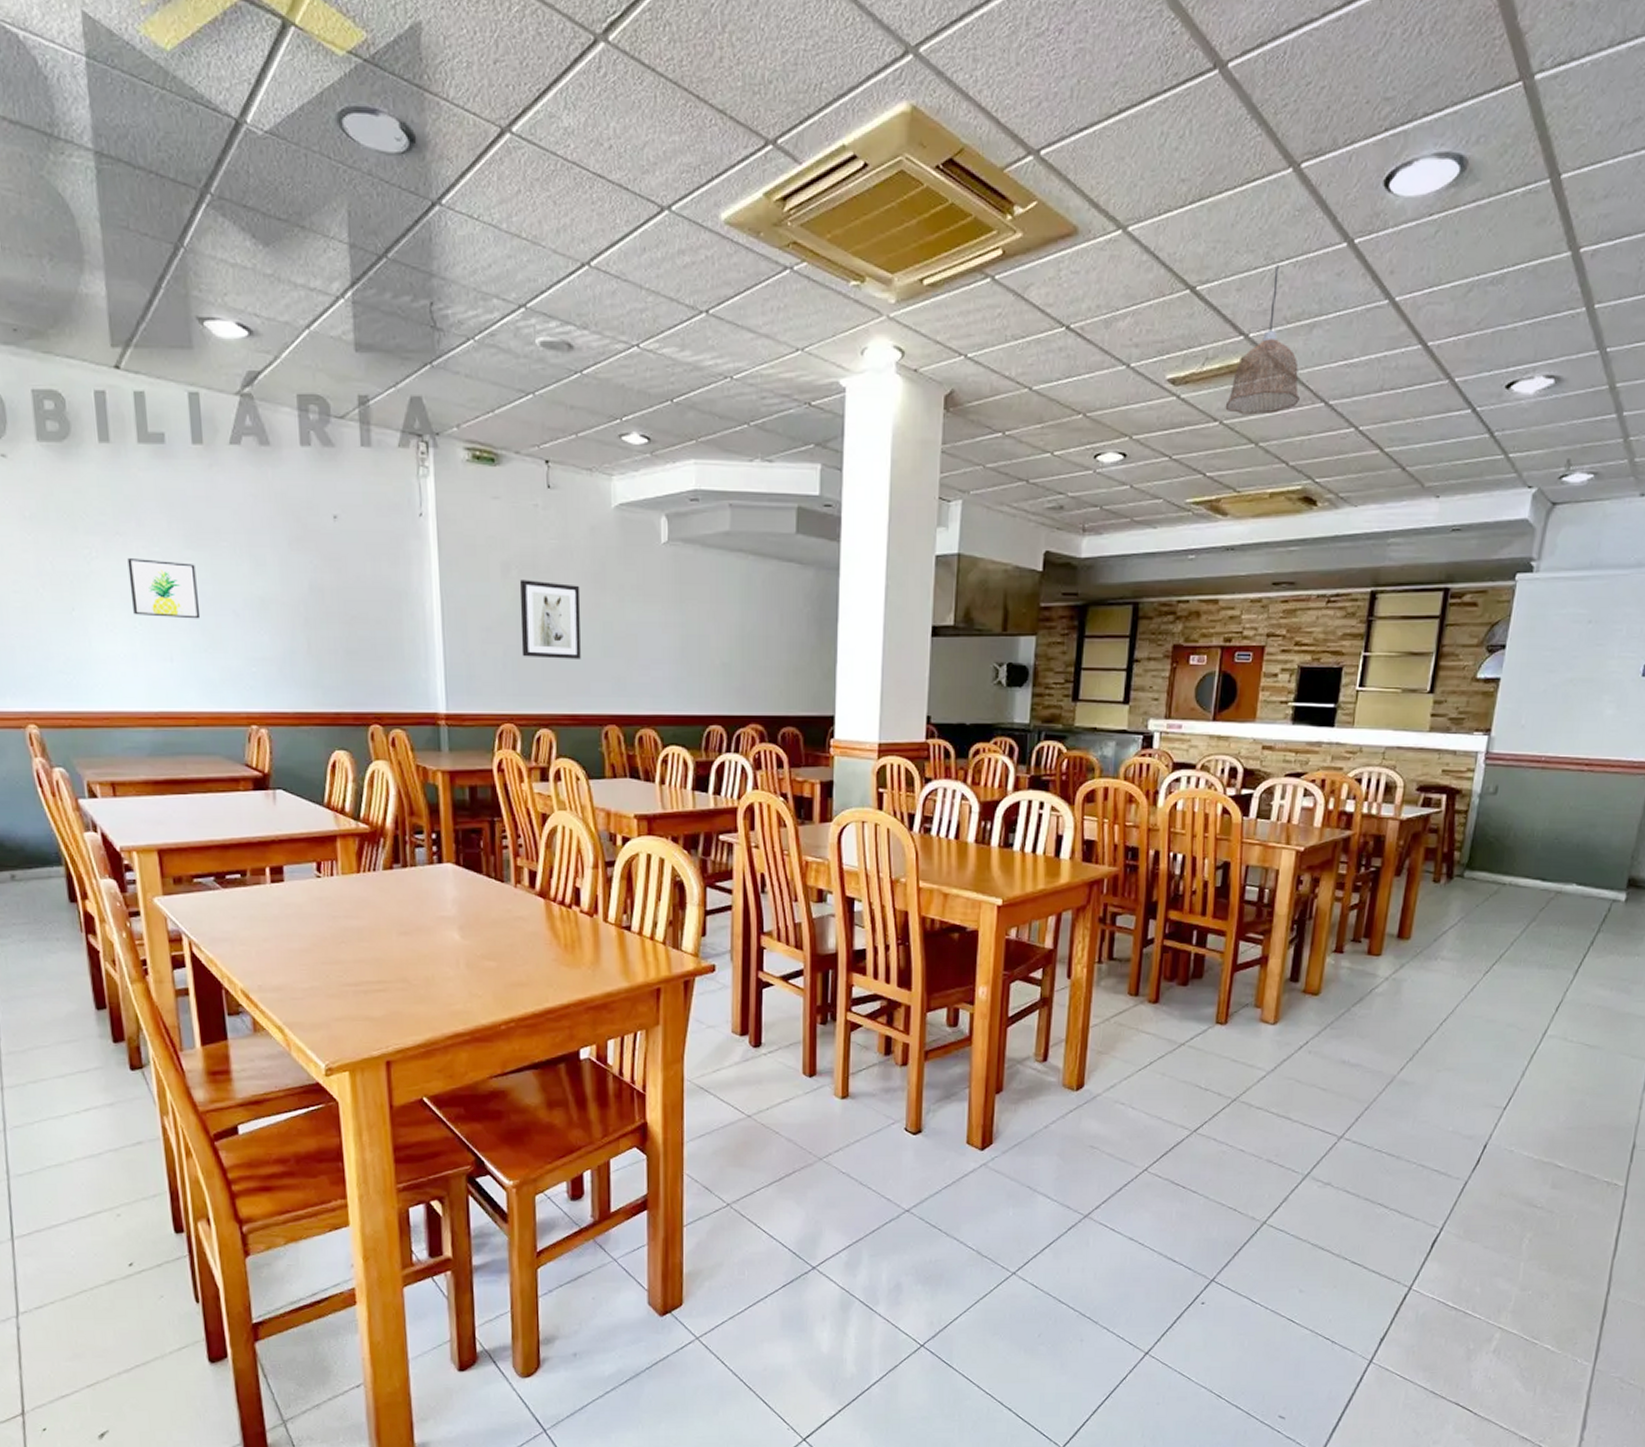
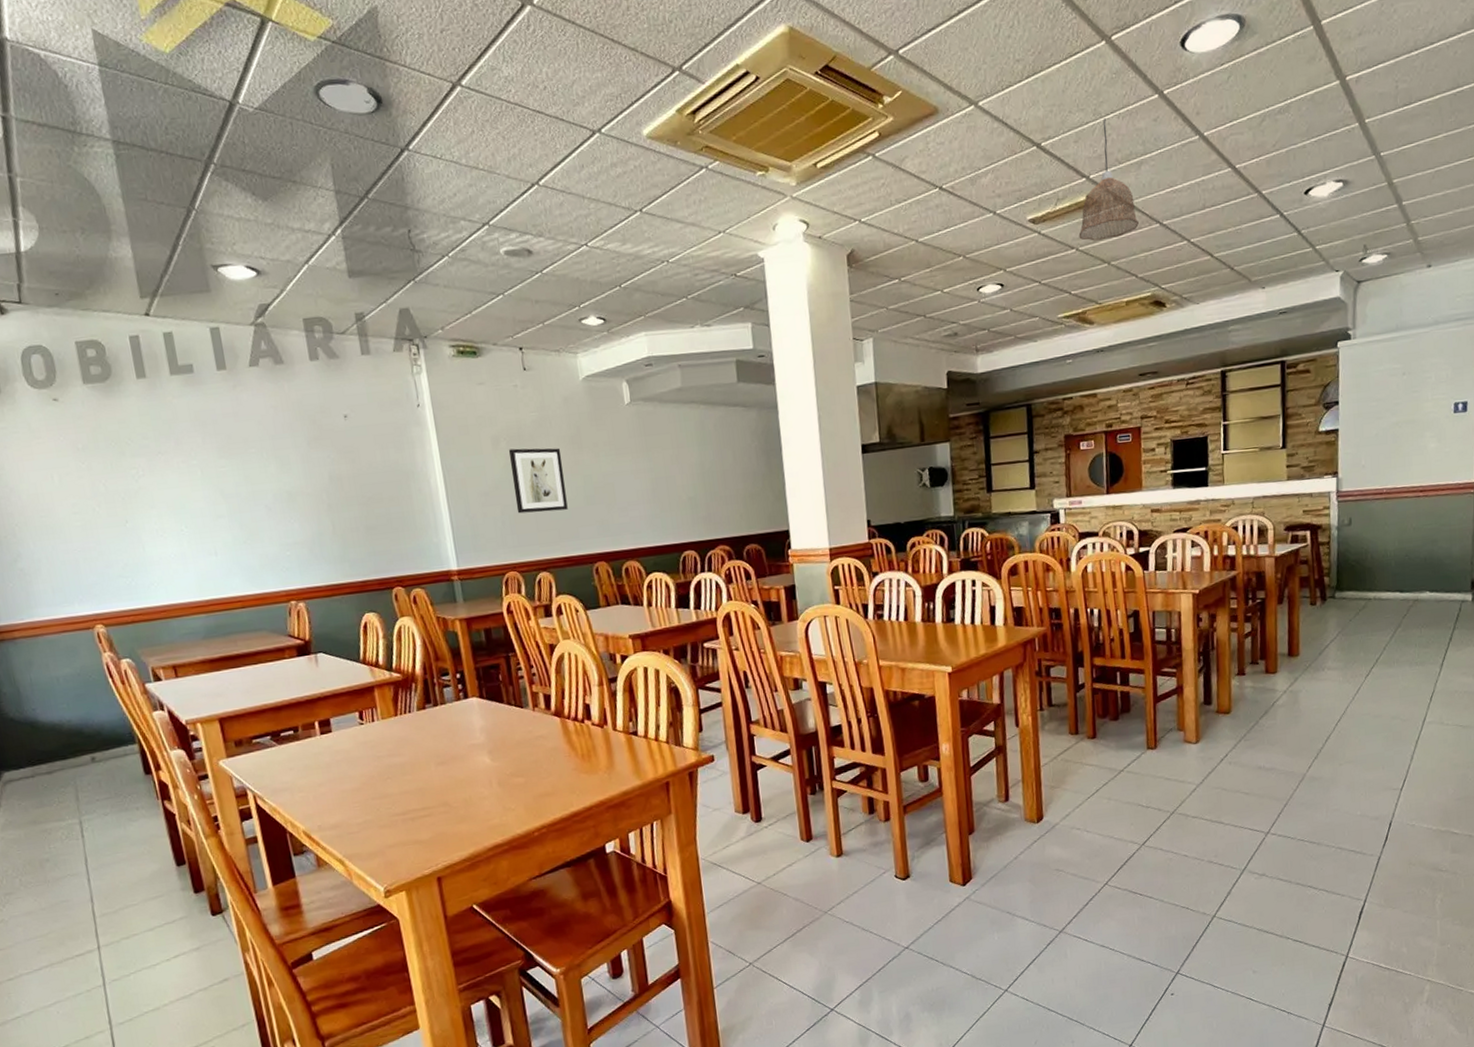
wall art: present [127,558,201,619] -> none [170,470,238,520]

